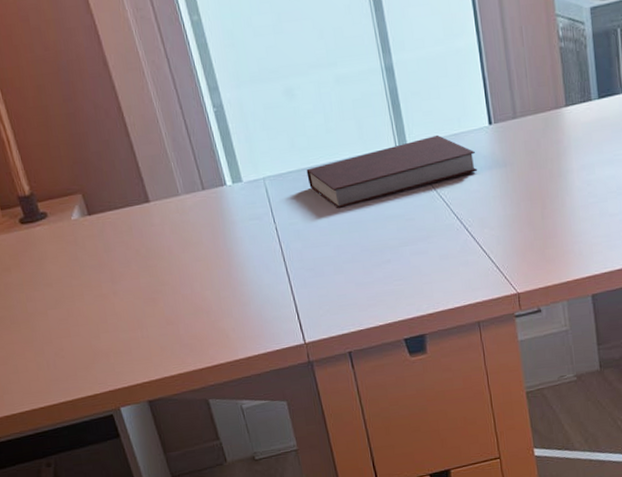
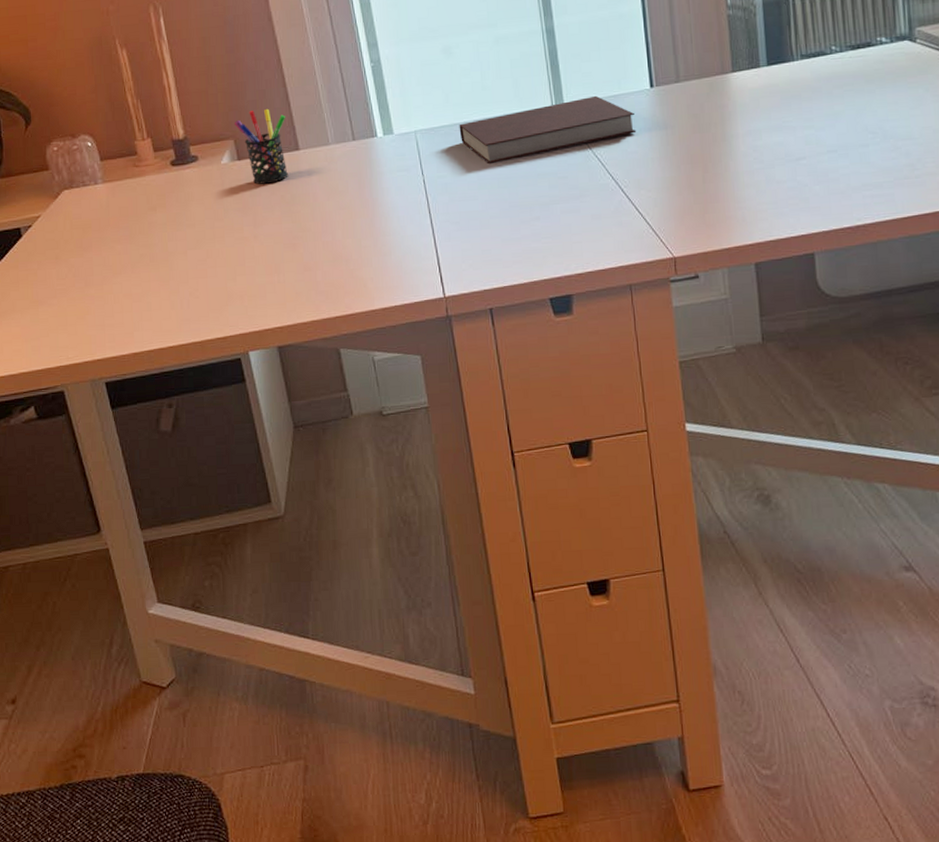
pen holder: none [81,160,142,240] -> present [235,108,289,184]

